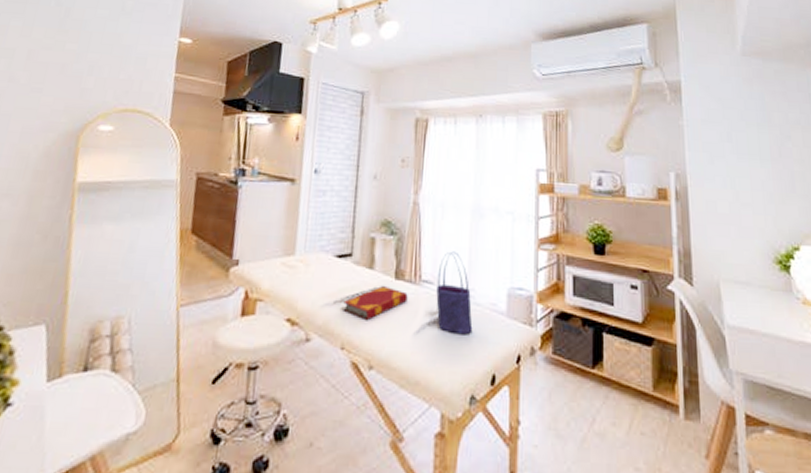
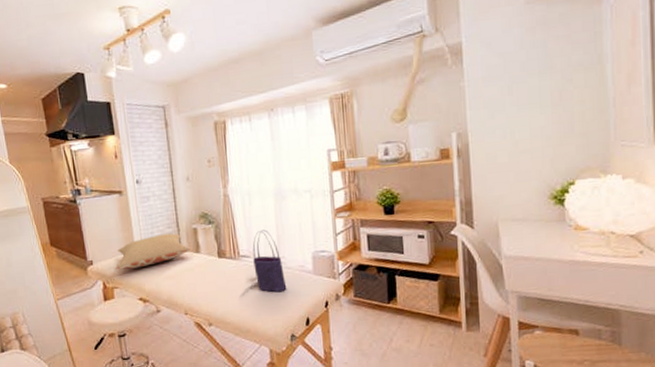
pillow: none [264,239,363,278] -> present [114,233,190,270]
hardback book: present [343,286,408,320] -> none [180,264,231,291]

